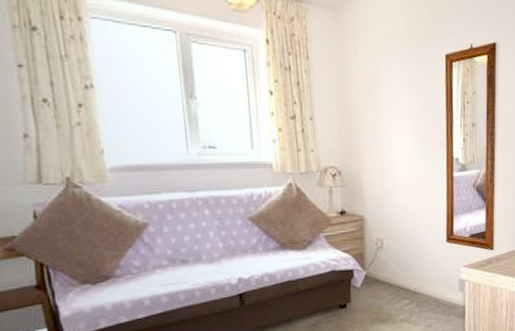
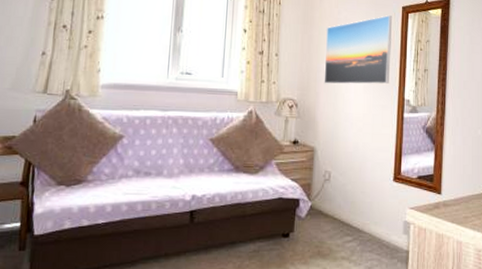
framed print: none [364,66,437,148] -> present [324,15,393,85]

